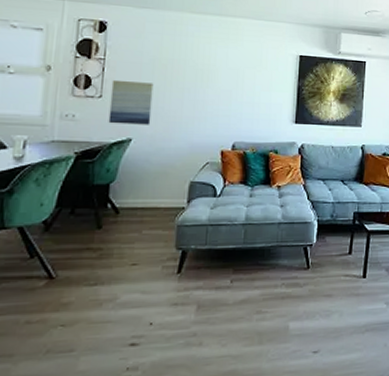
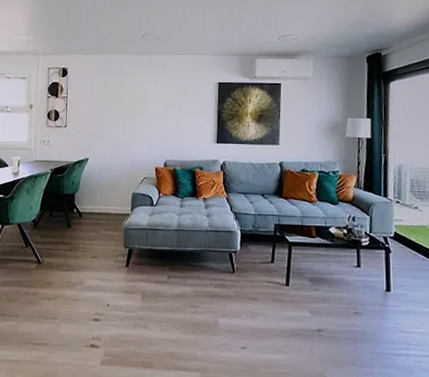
wall art: present [108,79,154,125] -> none [72,112,102,147]

